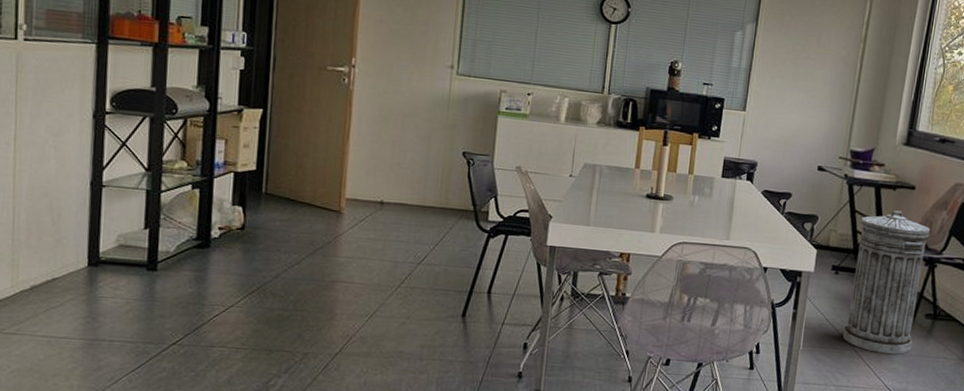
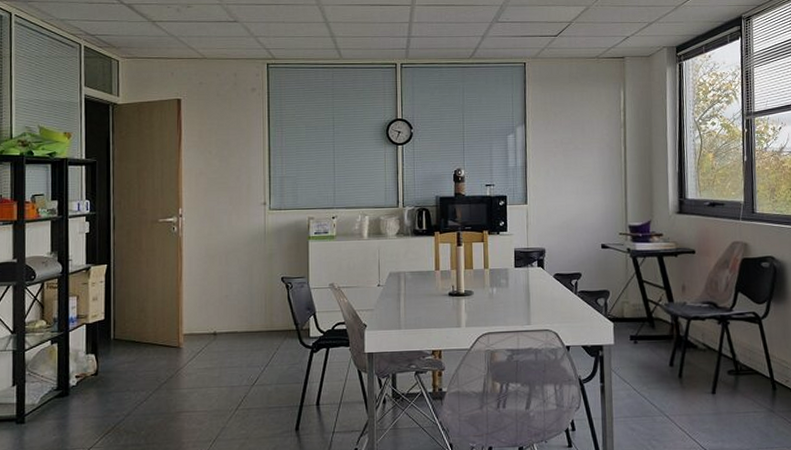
trash can: present [843,210,930,354] -> none [650,275,720,415]

